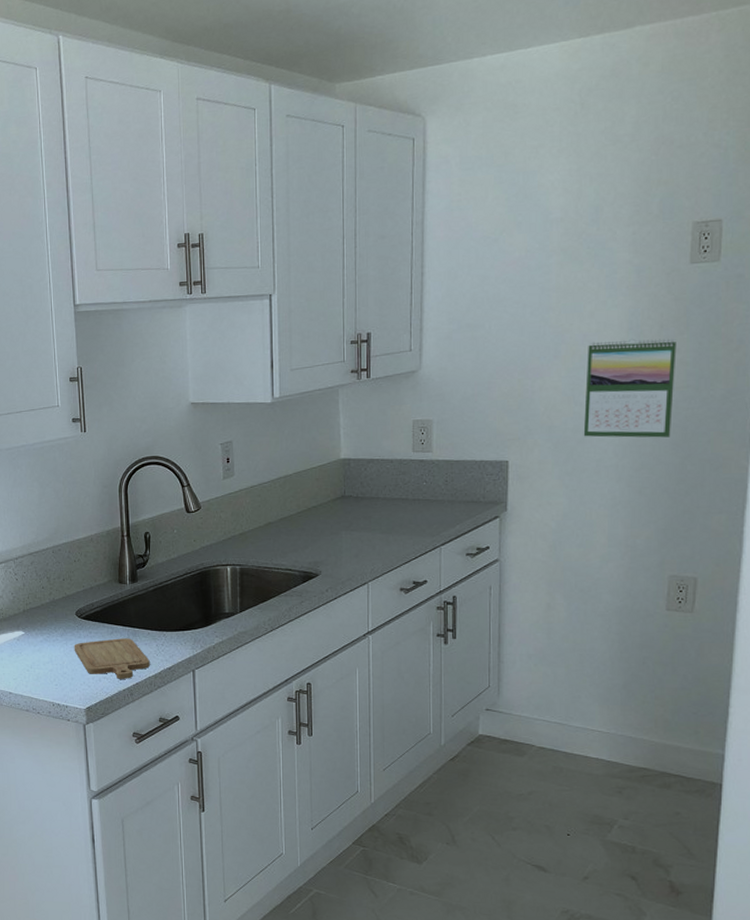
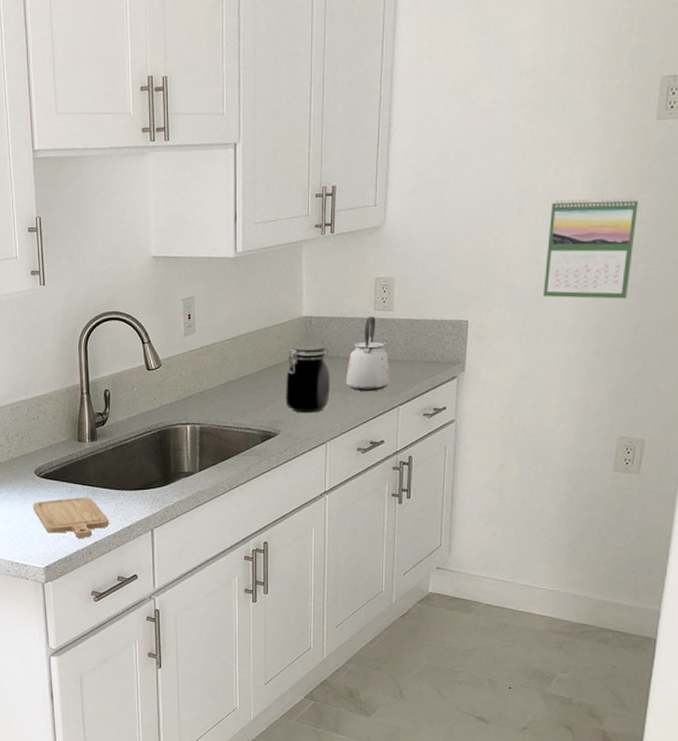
jar: none [325,486,370,554] -> present [286,344,330,413]
kettle: none [387,457,431,532] -> present [346,316,390,392]

